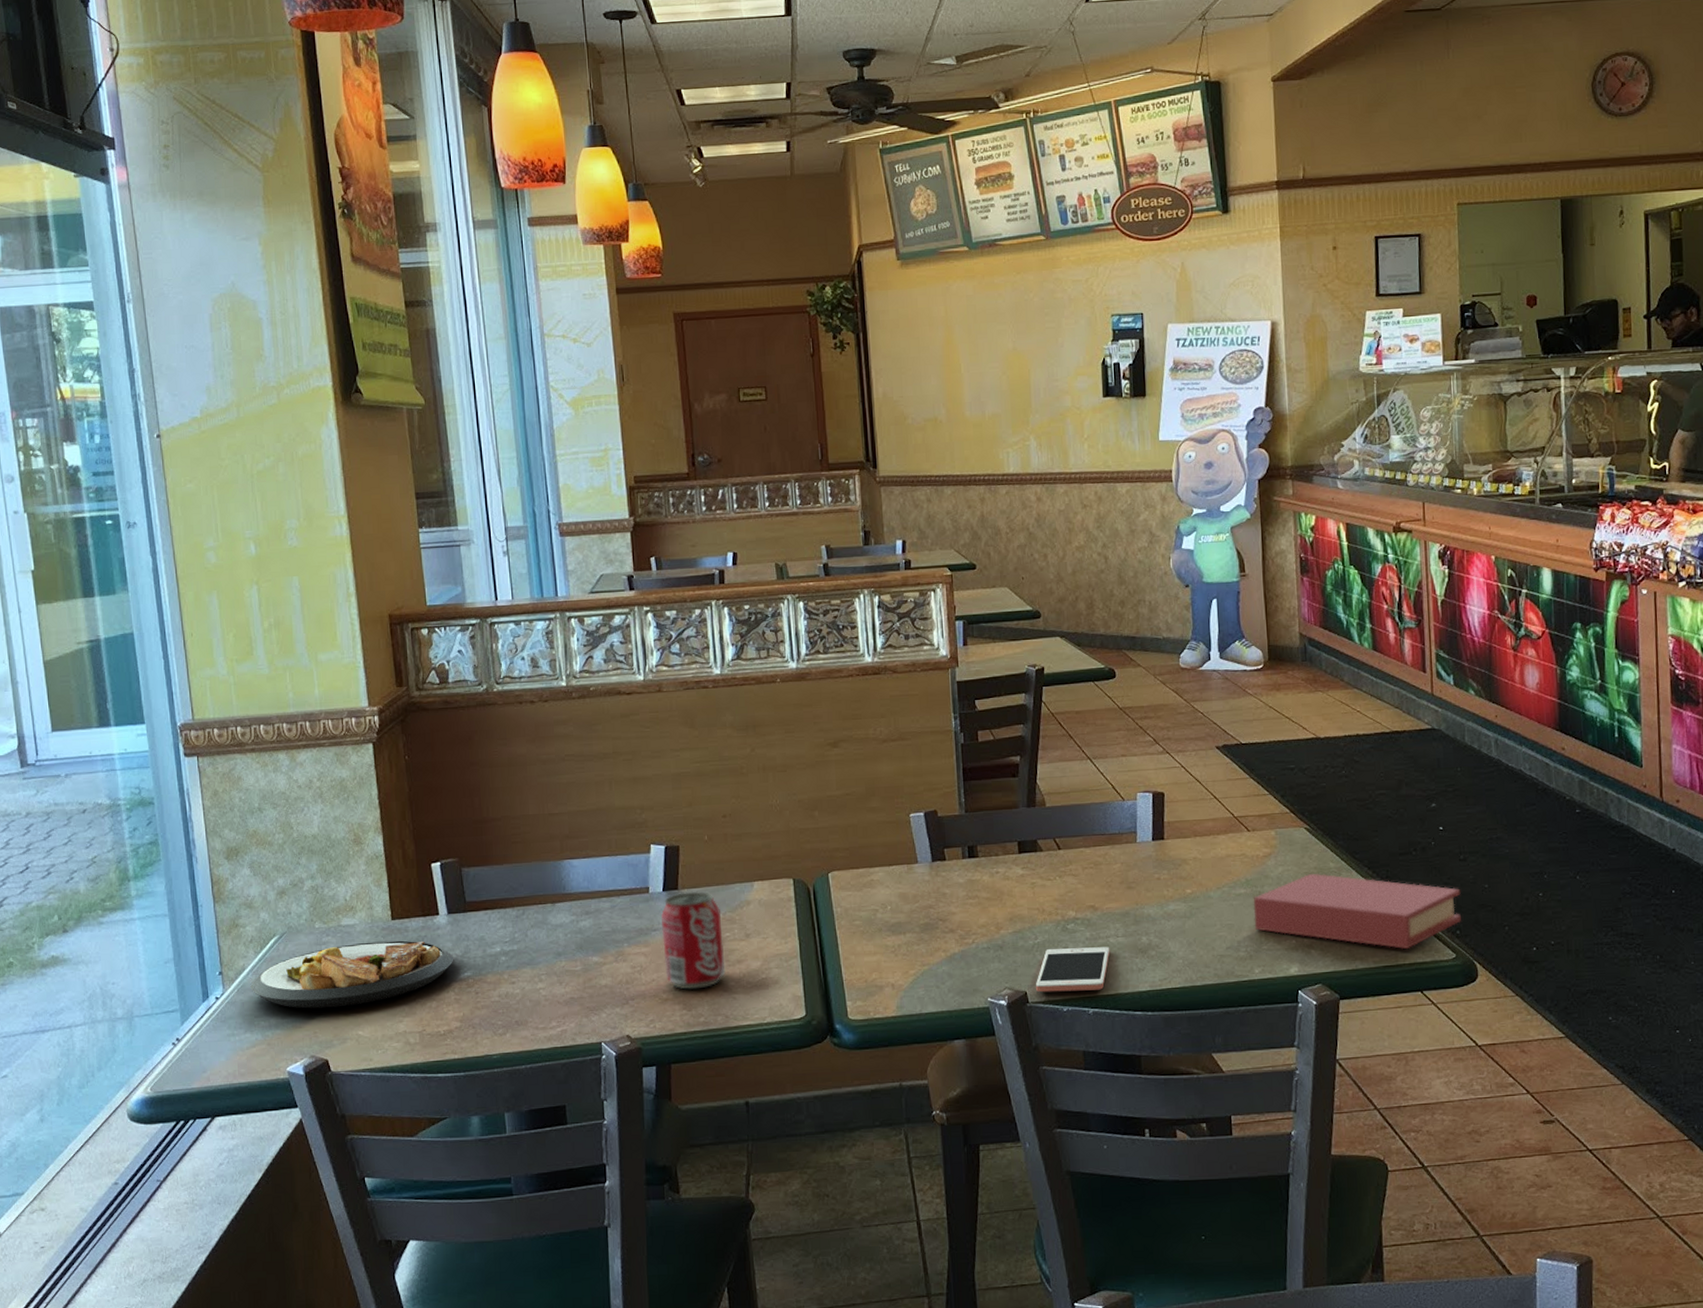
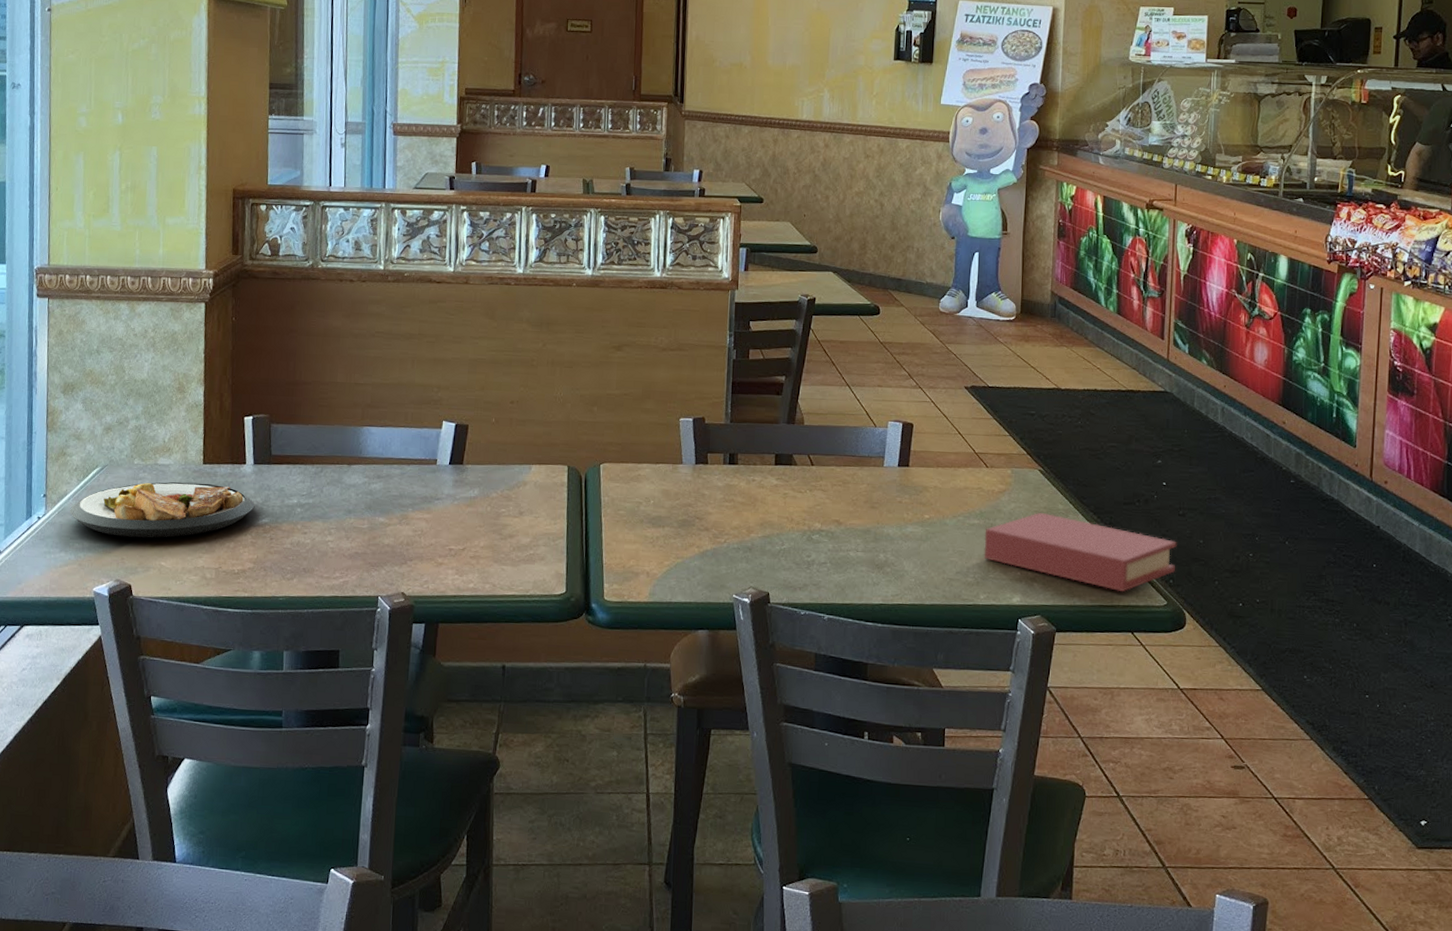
beverage can: present [660,891,726,990] -> none [443,467,500,557]
cell phone: present [1035,947,1110,993] -> none [777,555,850,599]

